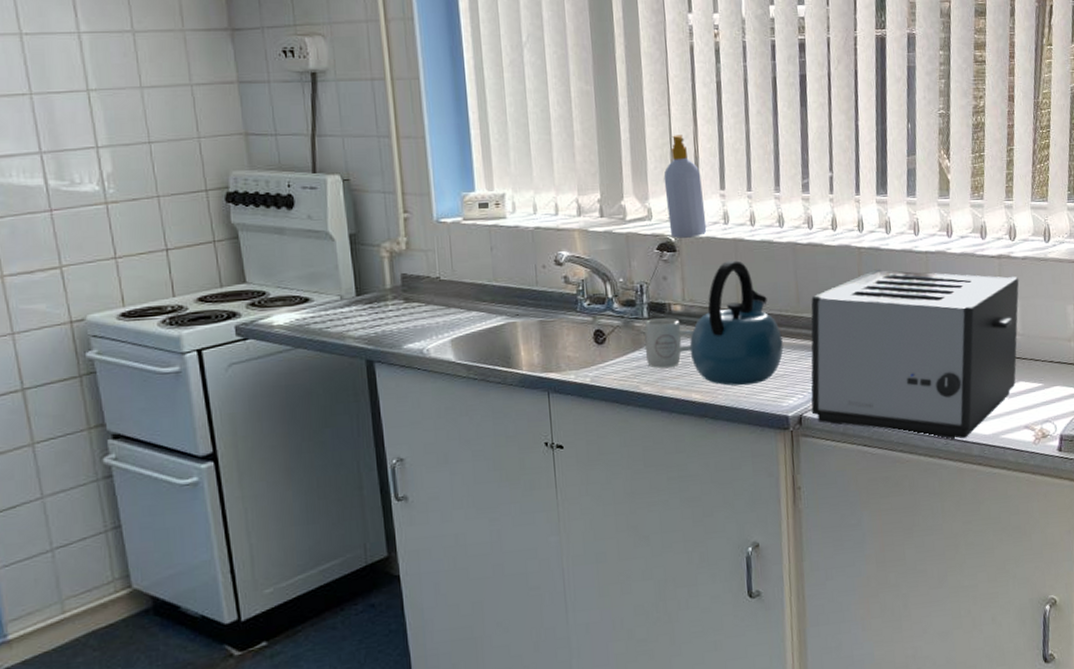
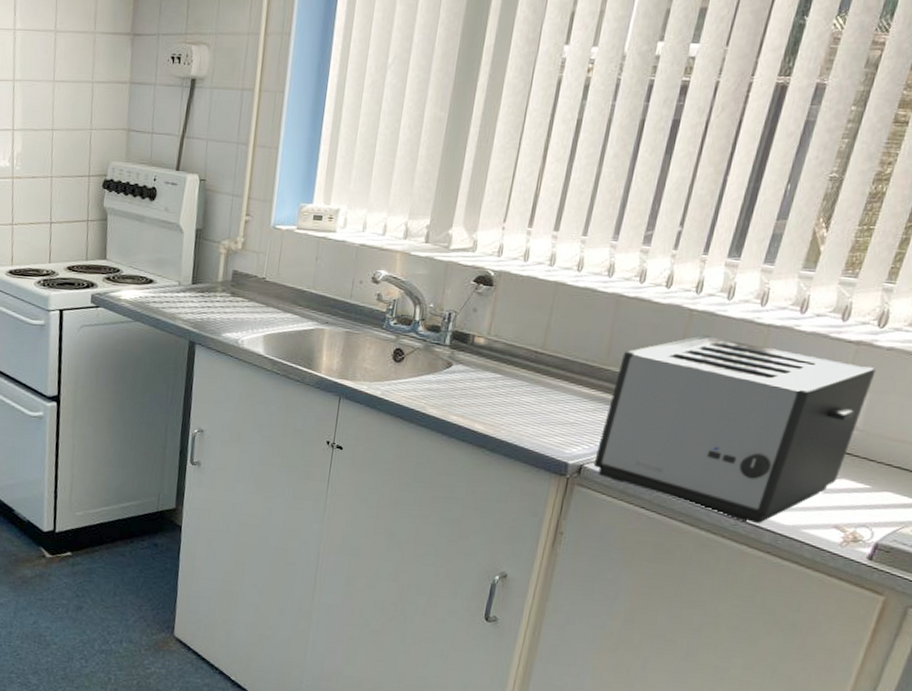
mug: present [644,318,694,368] -> none [438,346,491,396]
soap bottle: present [663,135,707,238] -> none [490,170,537,275]
kettle: present [689,260,784,386] -> none [482,301,582,427]

